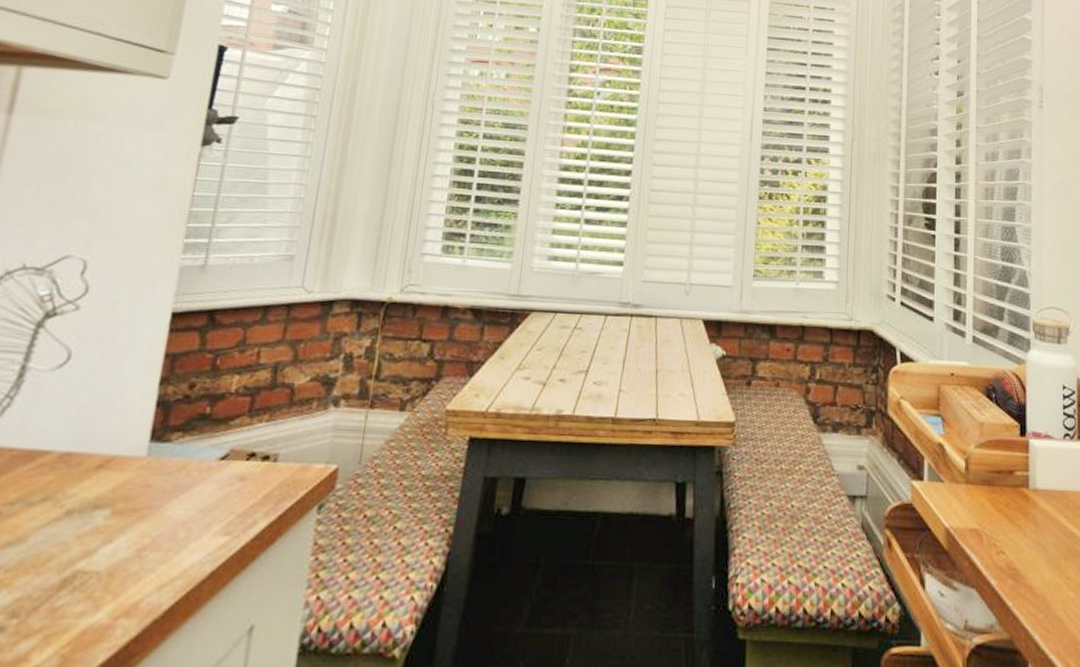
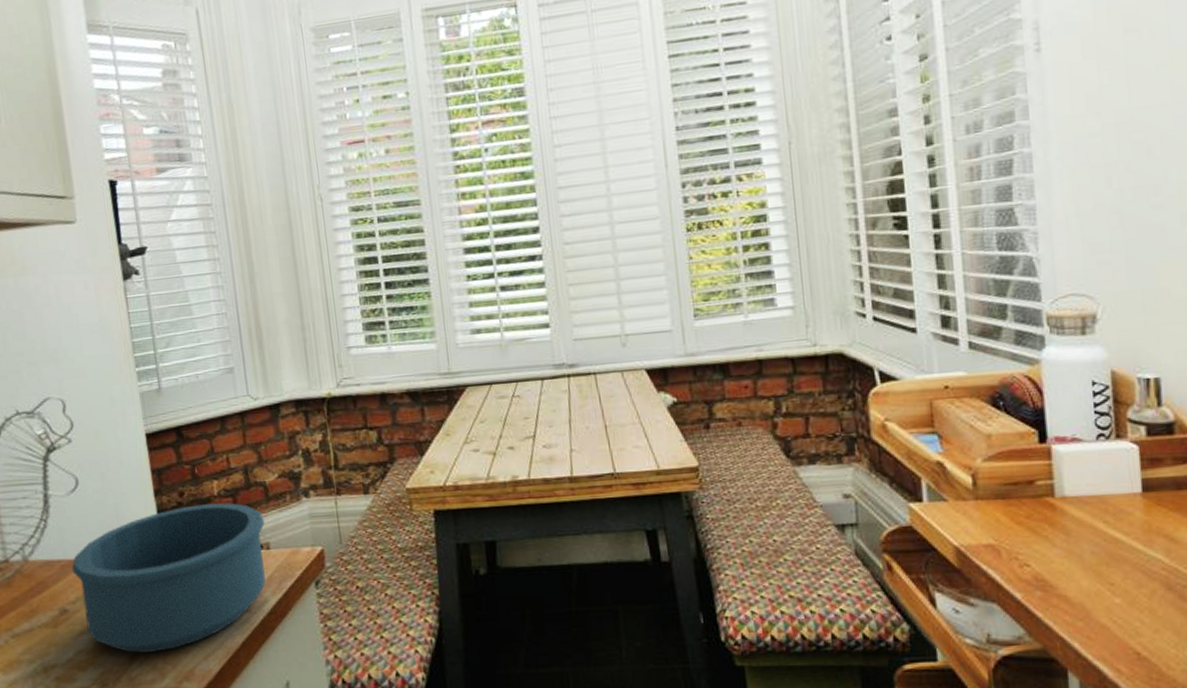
mixing bowl: none [17,400,281,576] -> present [71,503,266,653]

